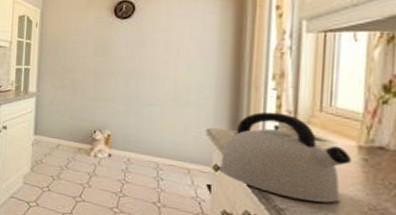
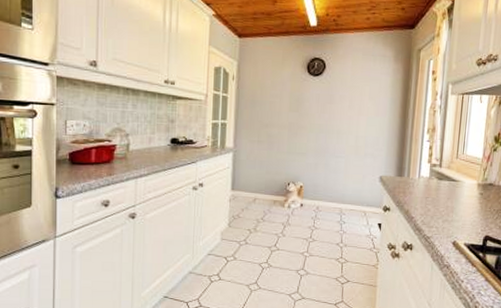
kettle: present [219,111,352,203] -> none [387,160,474,229]

